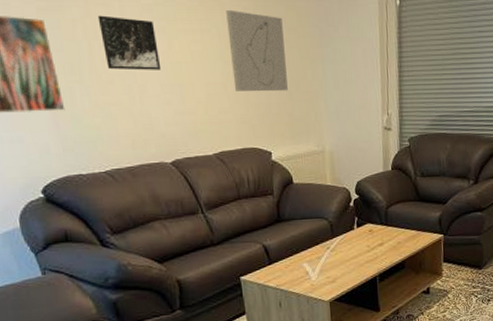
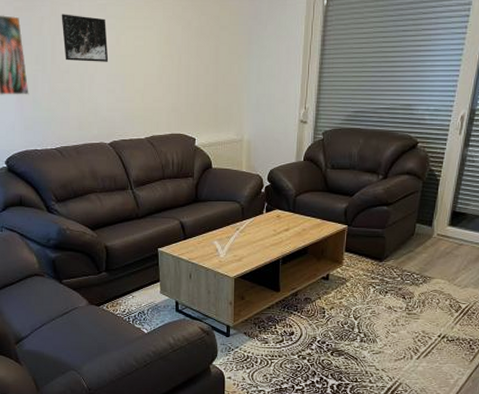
wall art: present [226,11,288,92] -> none [167,10,216,84]

